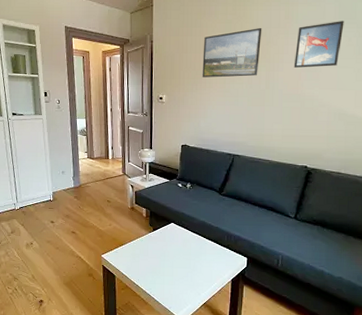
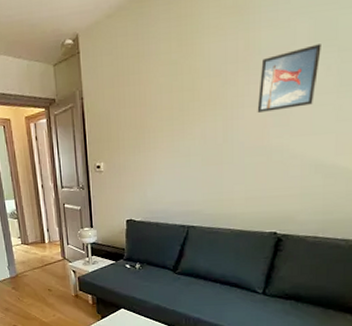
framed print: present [202,28,262,78] -> none [144,66,216,137]

